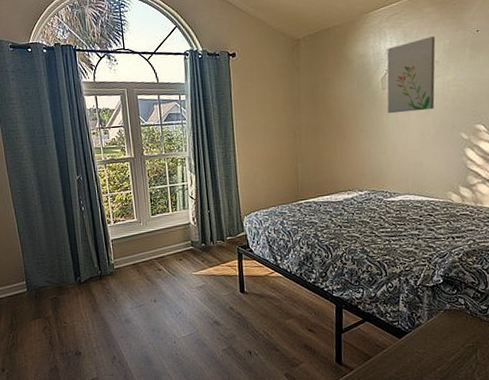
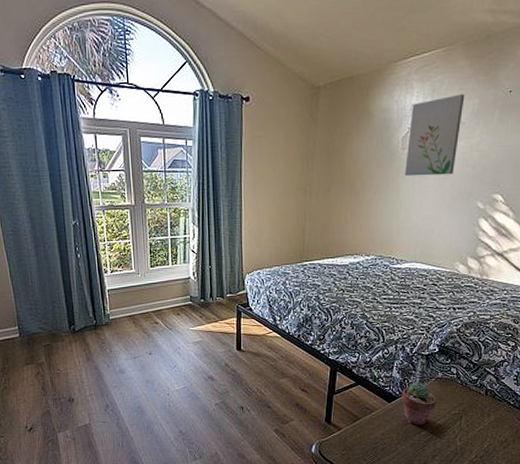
potted succulent: none [411,316,449,362] -> present [401,383,438,426]

